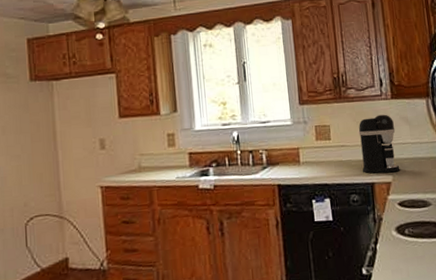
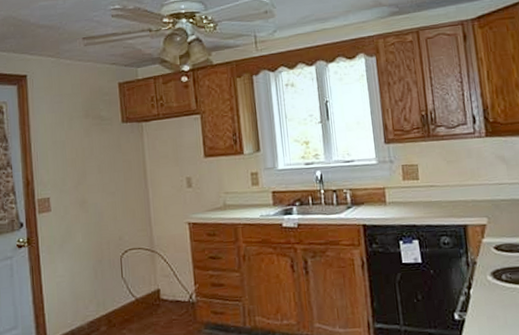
coffee maker: present [358,114,400,174] -> none [449,153,496,215]

